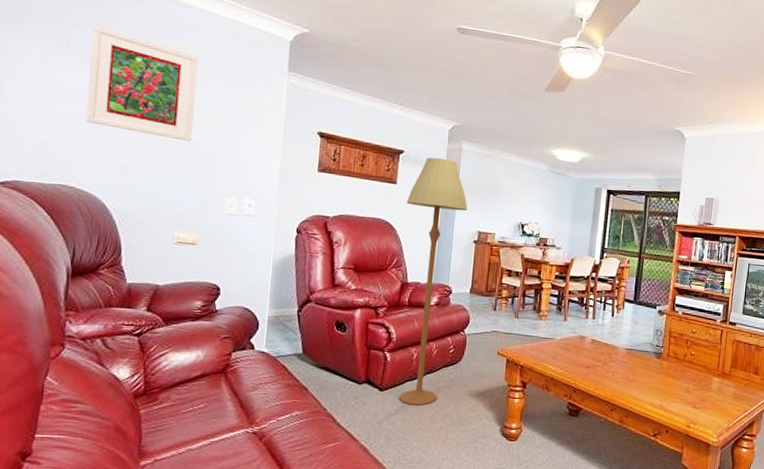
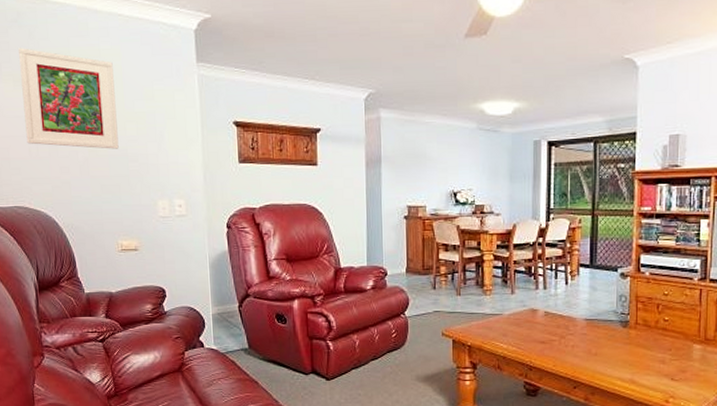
floor lamp: present [399,157,468,405] -> none [329,131,394,393]

